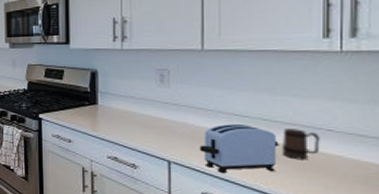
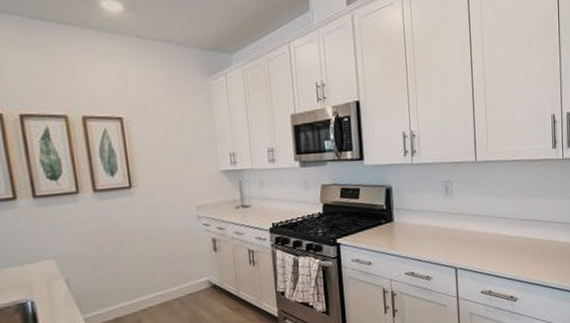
toaster: present [199,124,279,174] -> none [478,225,530,272]
mug: present [283,128,320,160] -> none [532,224,554,250]

